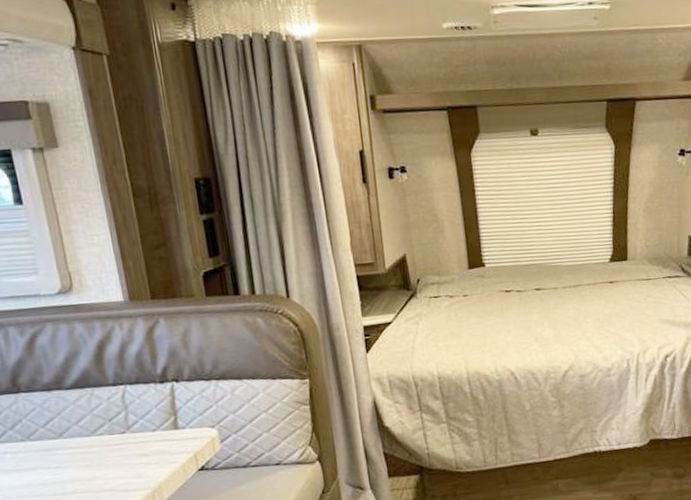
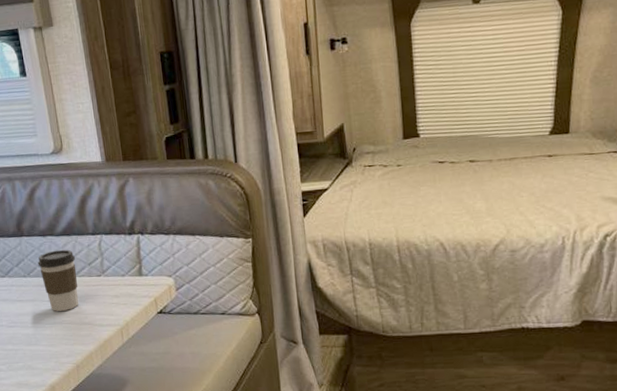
coffee cup: none [40,404,96,480] -> present [38,249,79,311]

